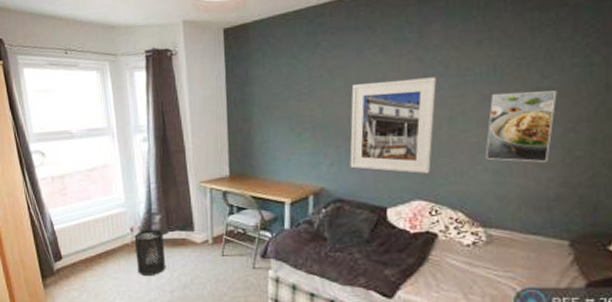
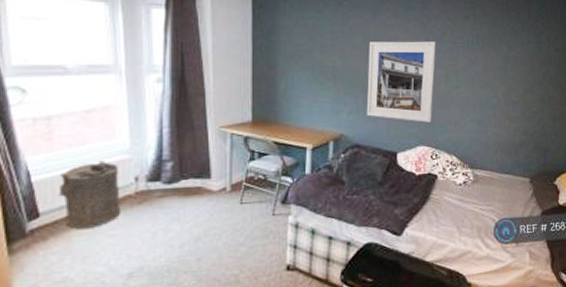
laundry hamper: none [73,213,121,270] -> present [58,160,120,229]
trash can: present [134,229,166,275] -> none [139,178,176,230]
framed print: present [485,90,557,162] -> none [472,58,519,115]

